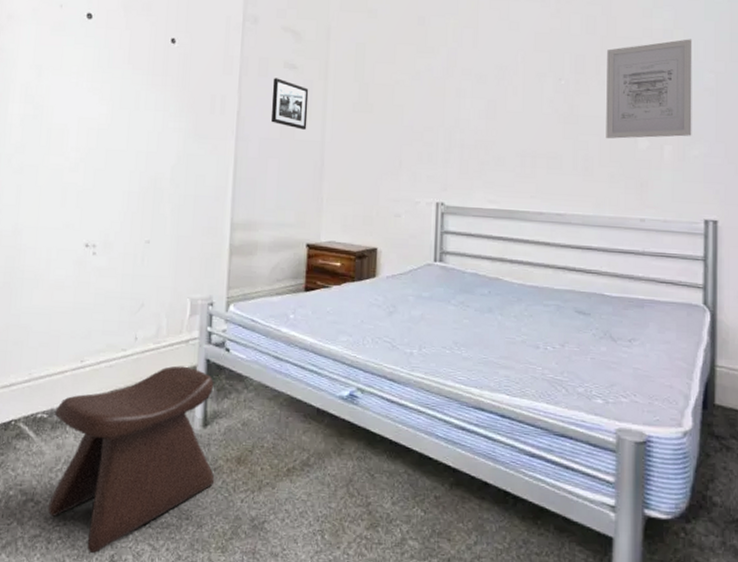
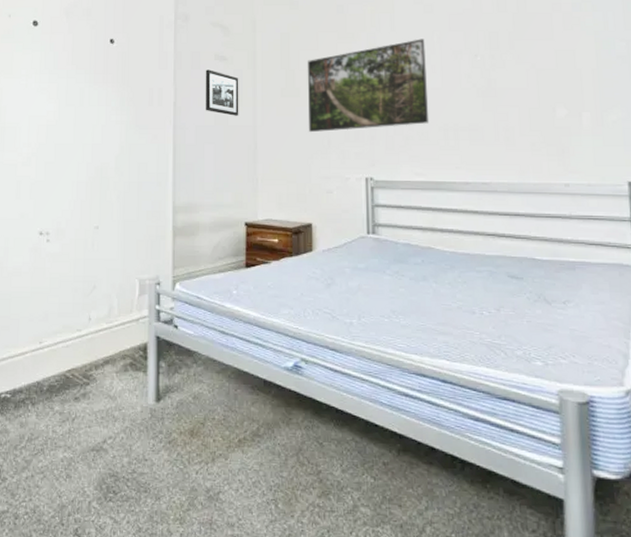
stool: present [48,365,215,554] -> none [15,343,170,528]
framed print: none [380,58,508,152] -> present [308,39,430,133]
wall art: present [606,39,693,139] -> none [519,11,609,110]

